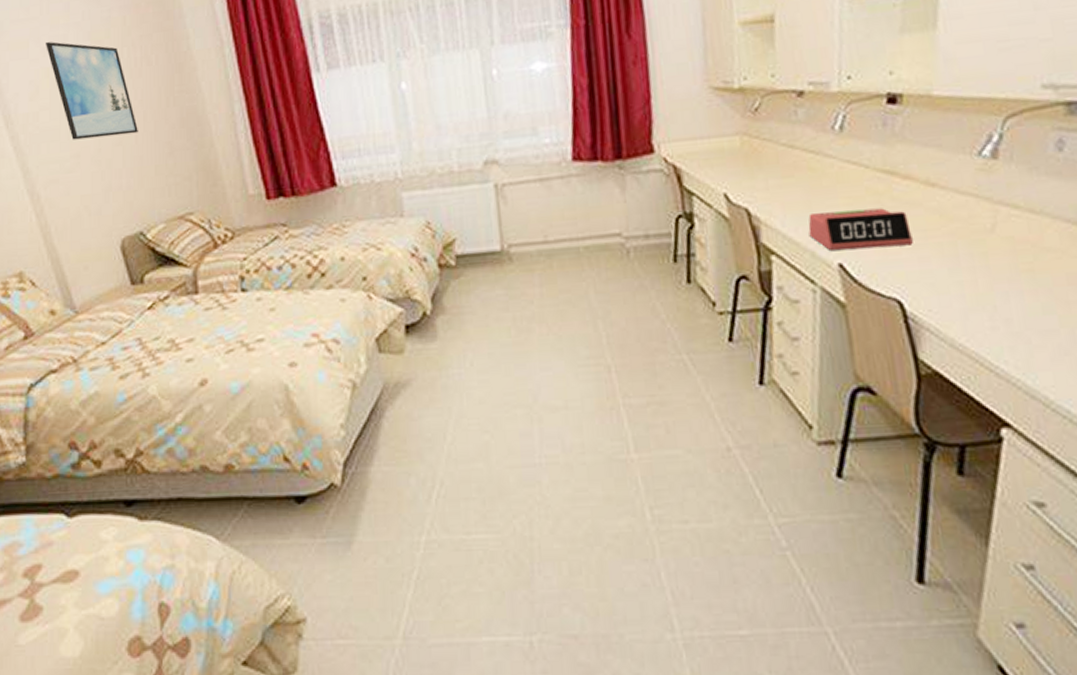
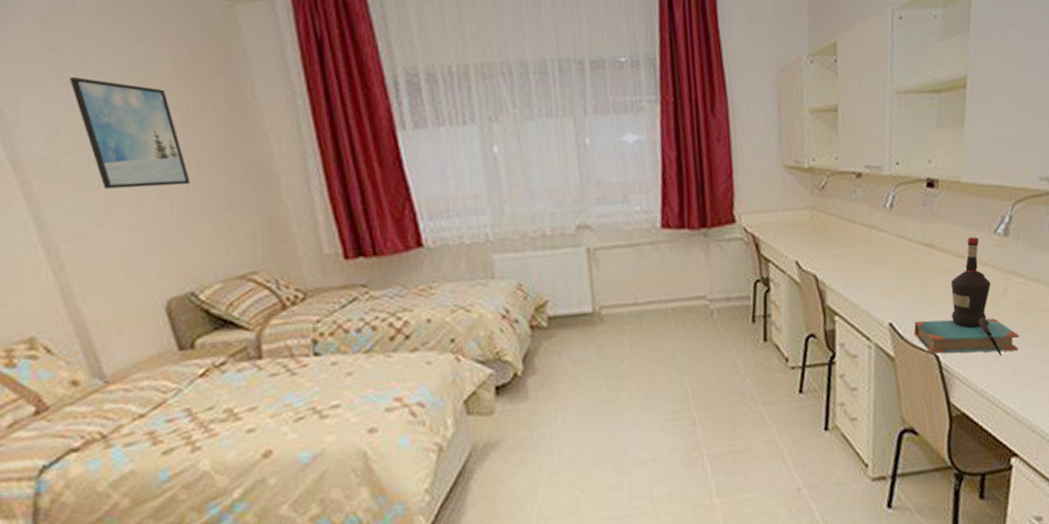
alarm clock: present [808,208,913,251] -> none [865,275,946,312]
bottle: none [870,161,1013,304] -> present [913,237,1020,356]

